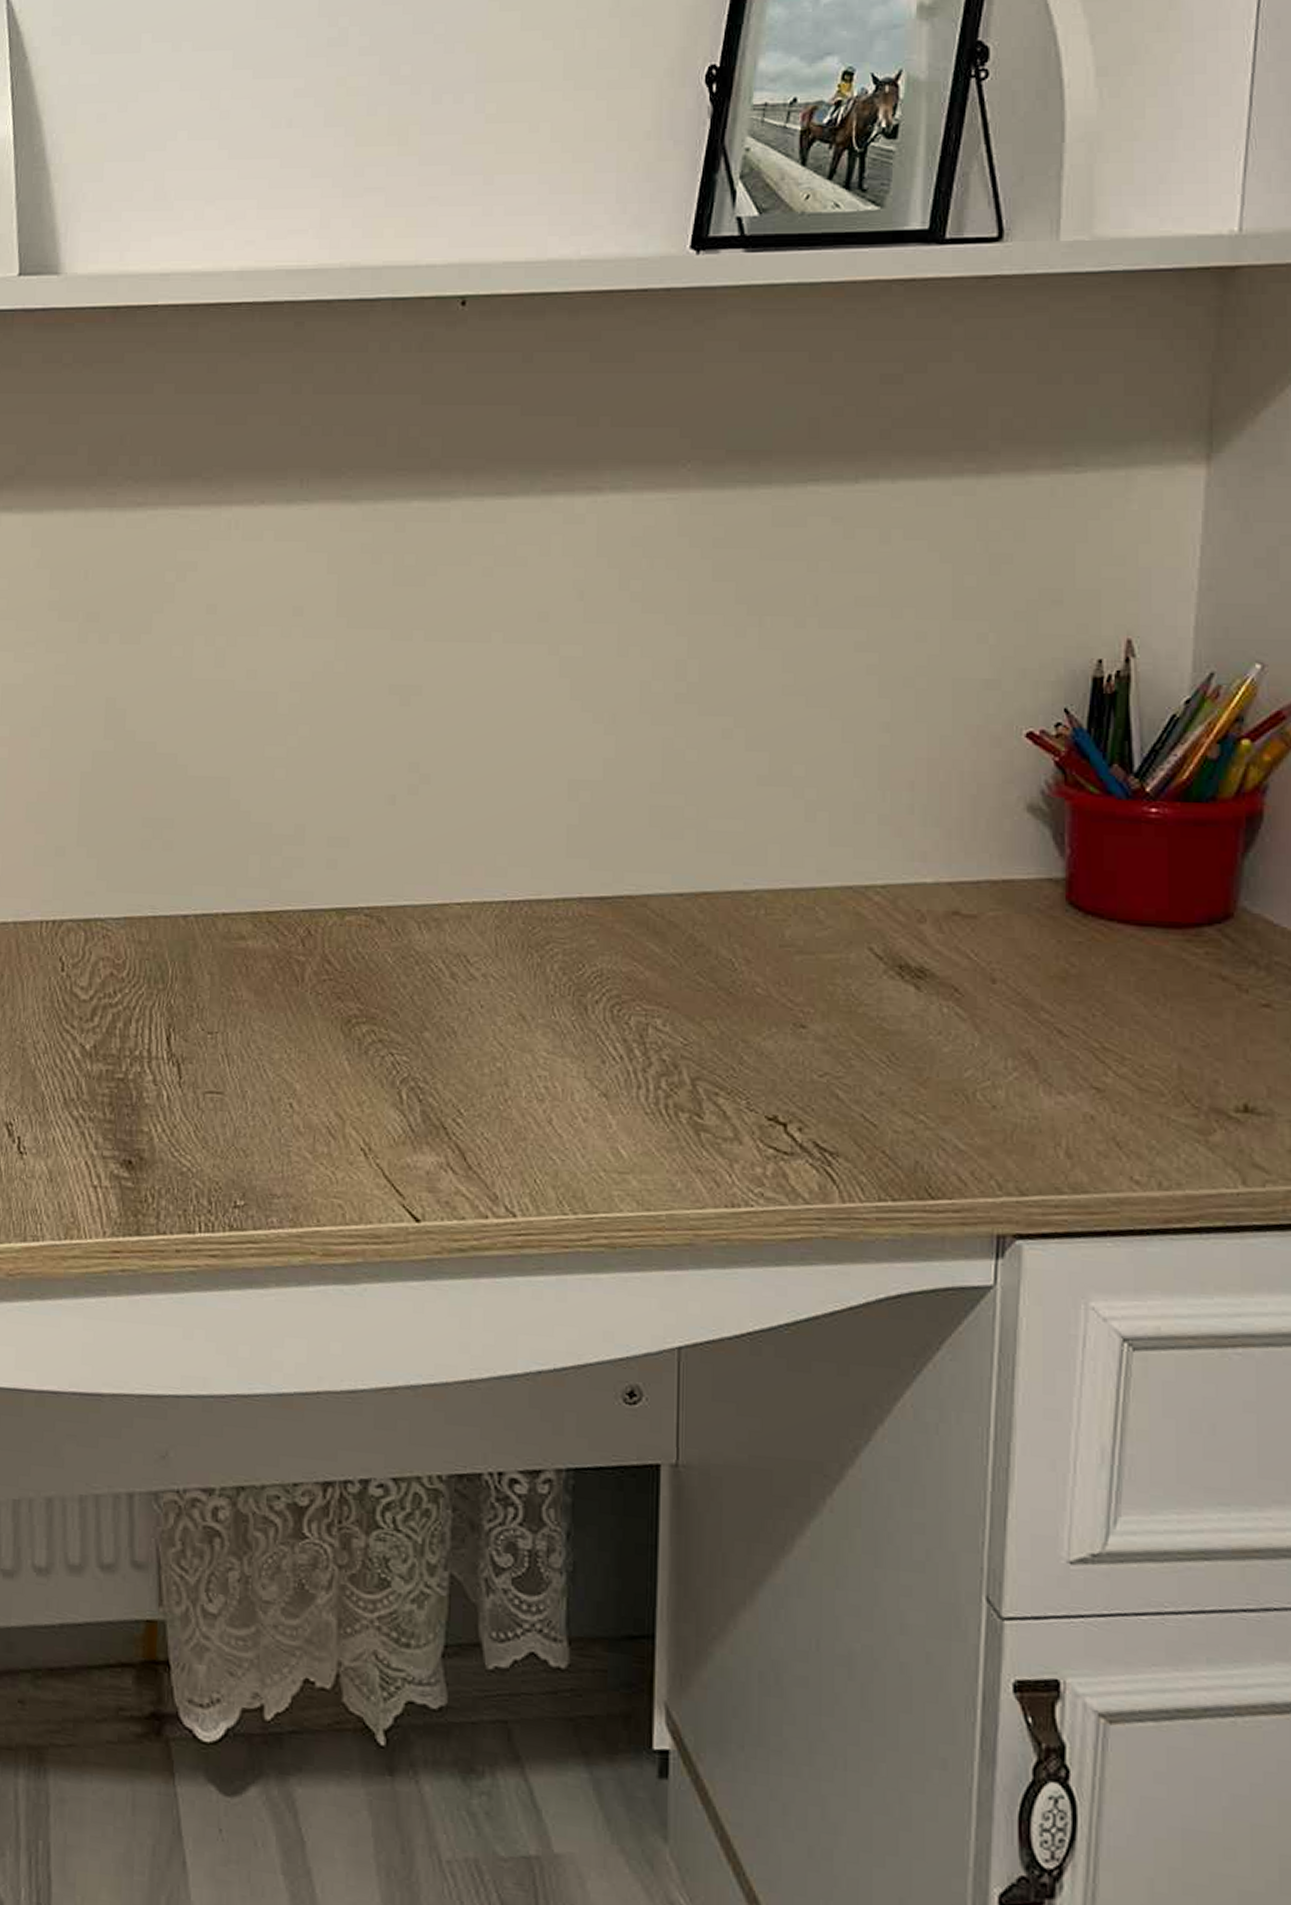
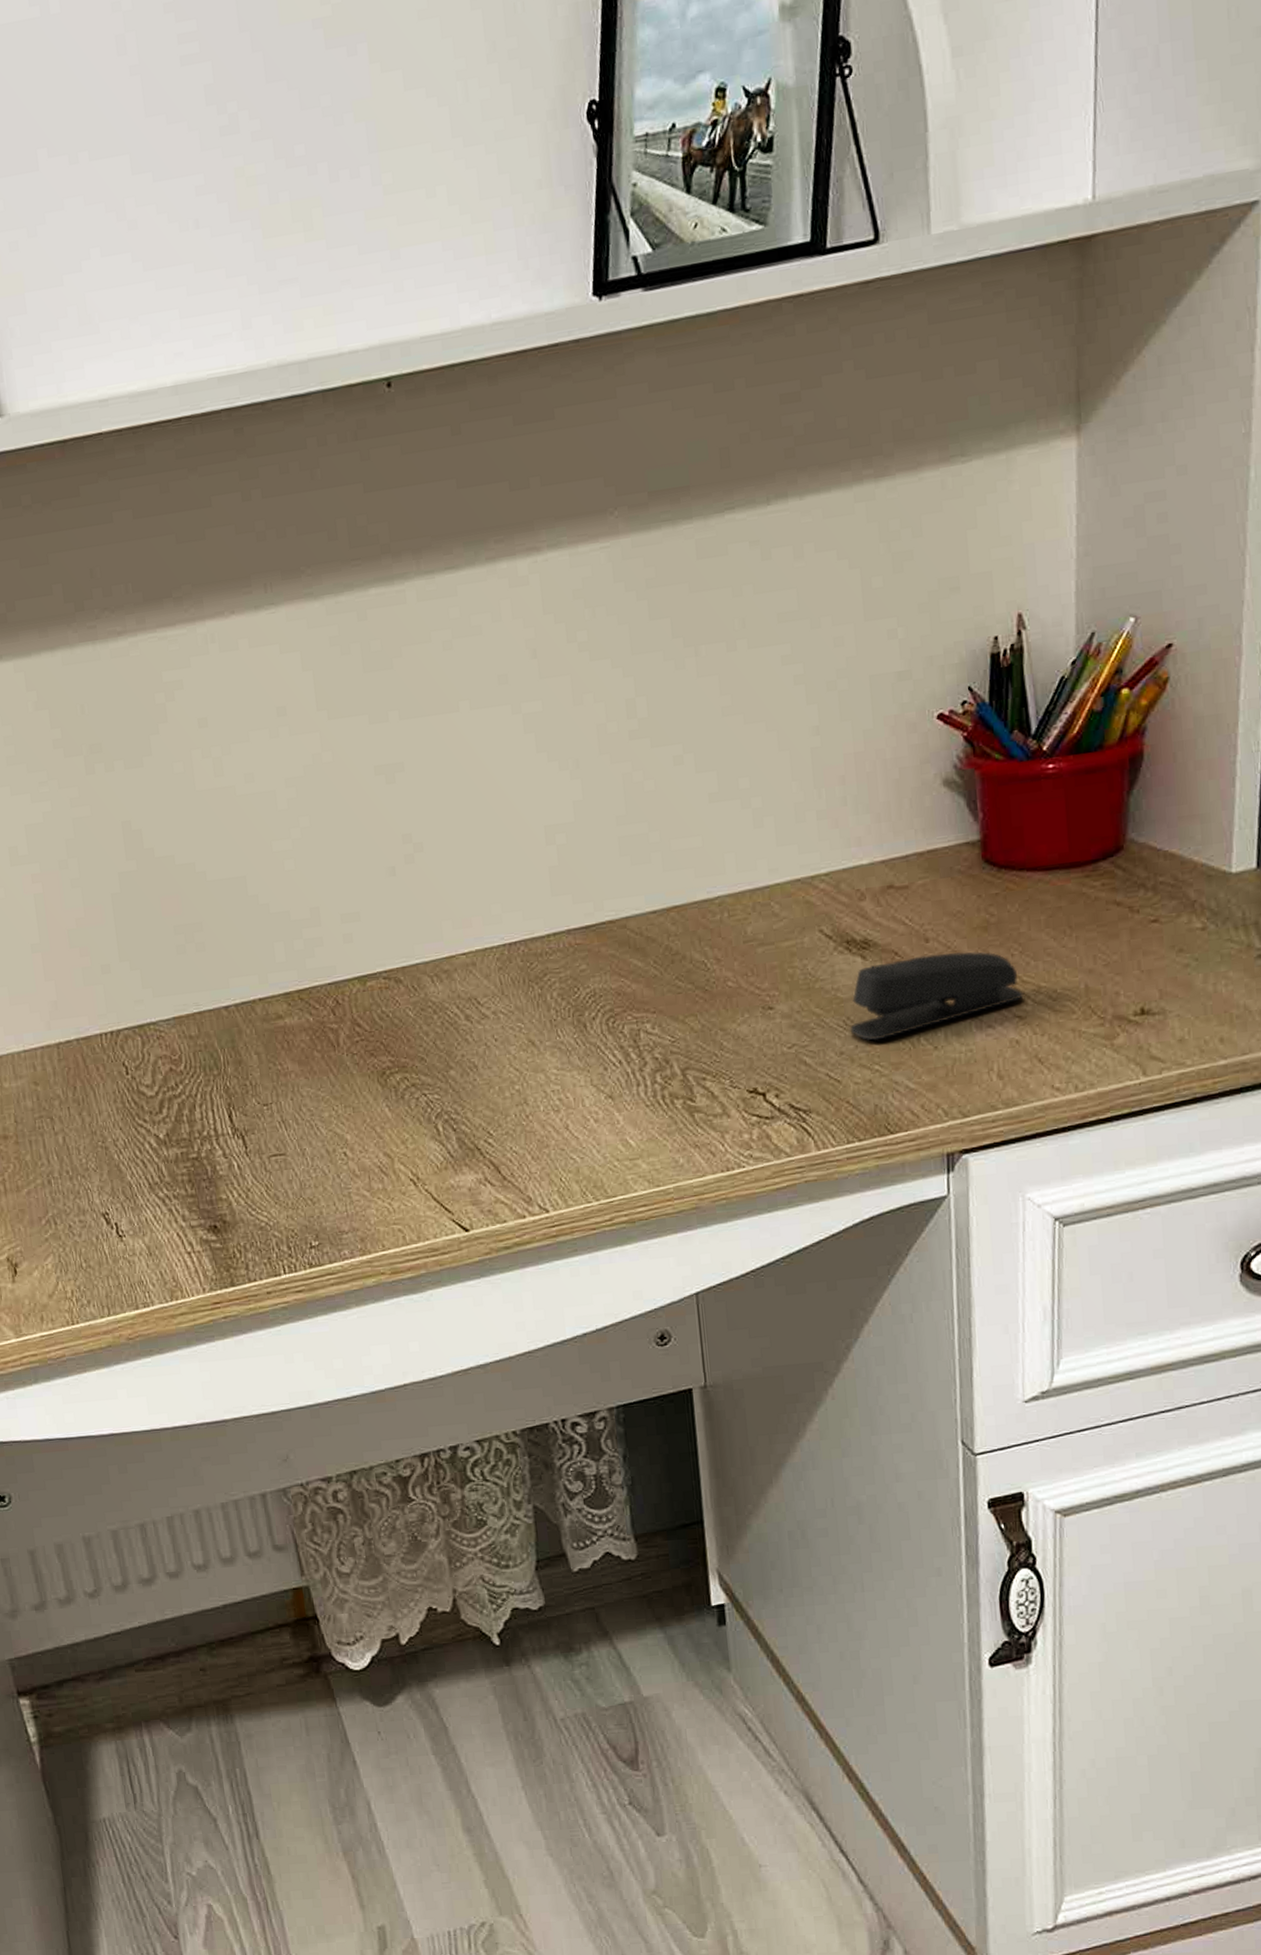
stapler: none [894,997,1105,1086] -> present [850,951,1025,1041]

